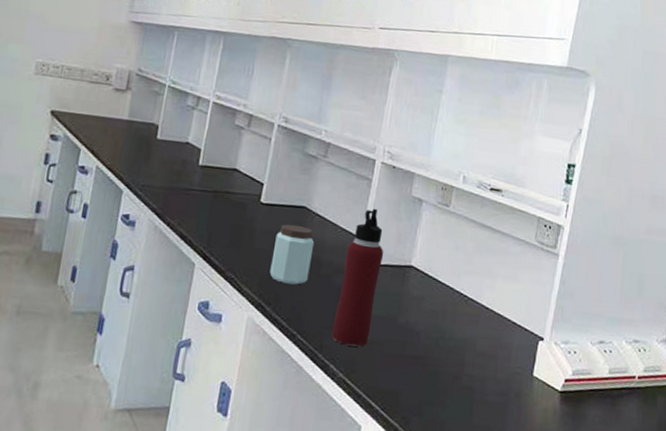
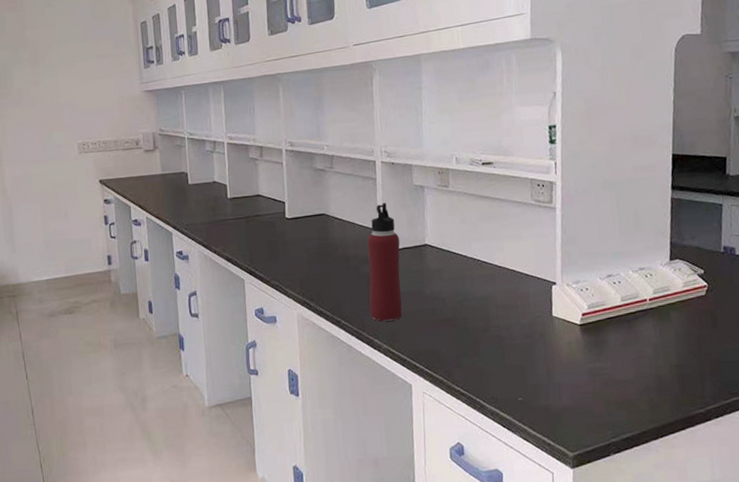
peanut butter: present [269,224,315,285] -> none [305,230,340,281]

